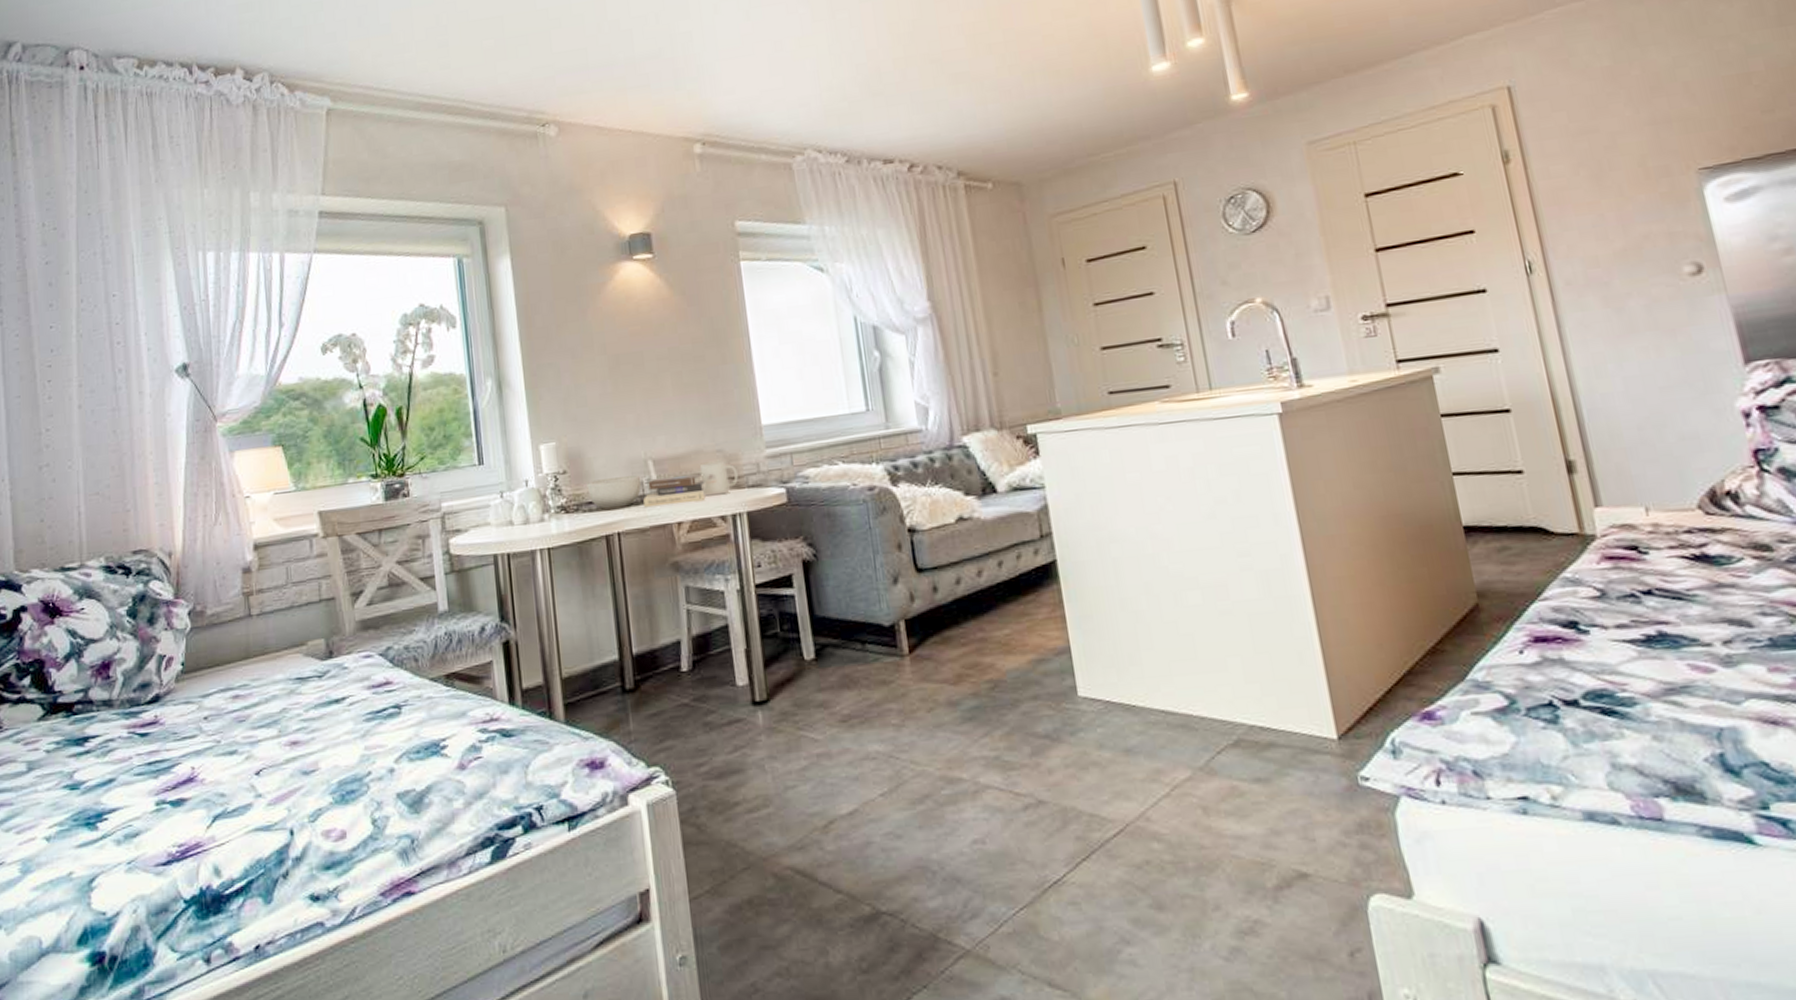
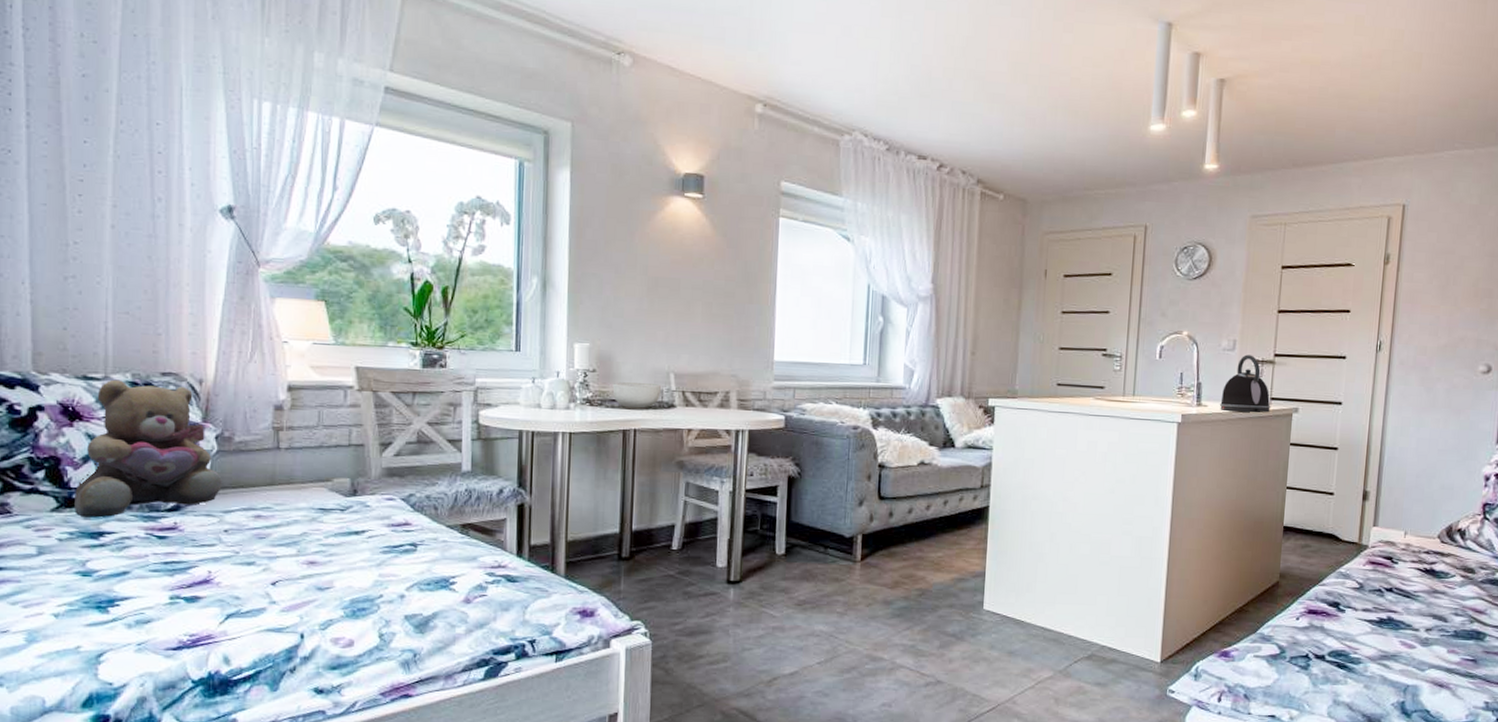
teddy bear: none [59,562,198,724] -> present [75,379,222,519]
books: present [643,473,706,508] -> none [661,389,718,415]
mug: present [699,461,738,497] -> none [714,383,746,412]
kettle: none [1327,310,1401,388] -> present [1220,354,1271,413]

